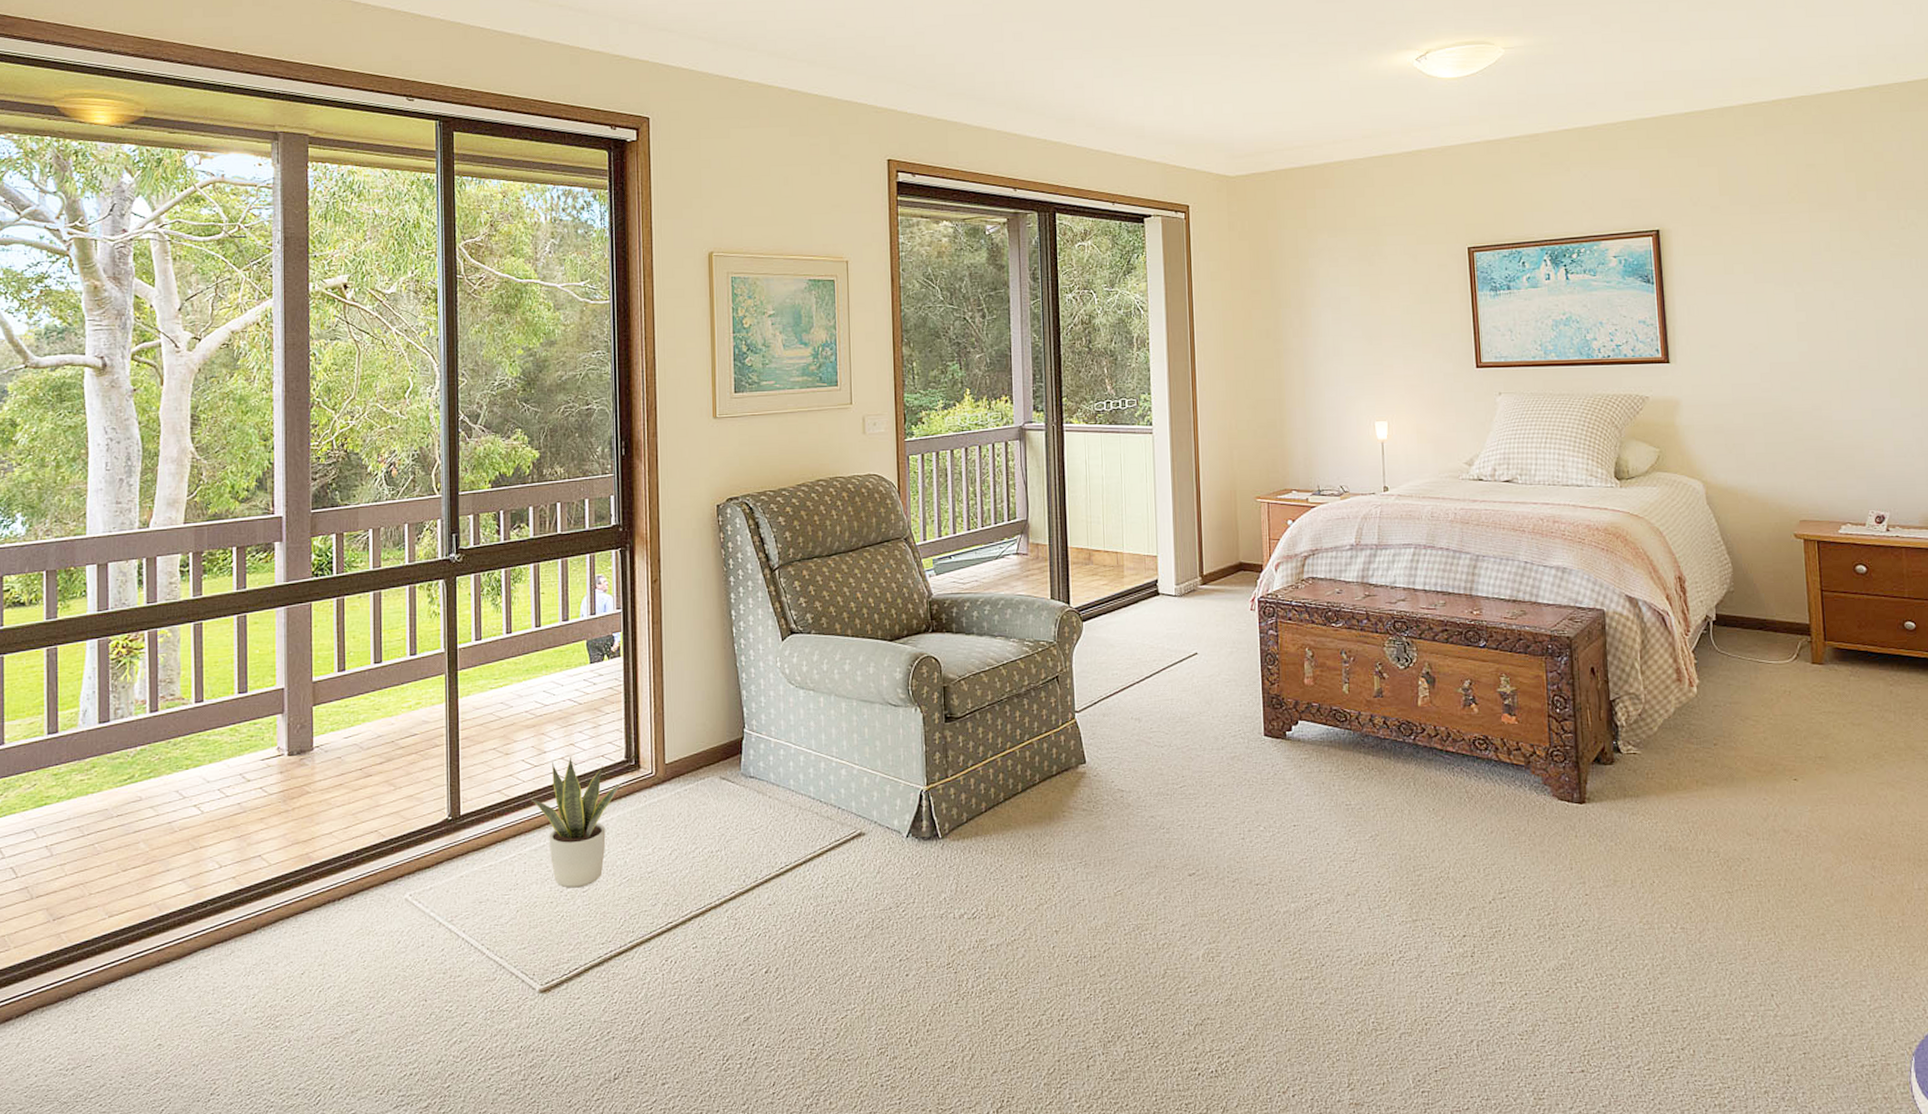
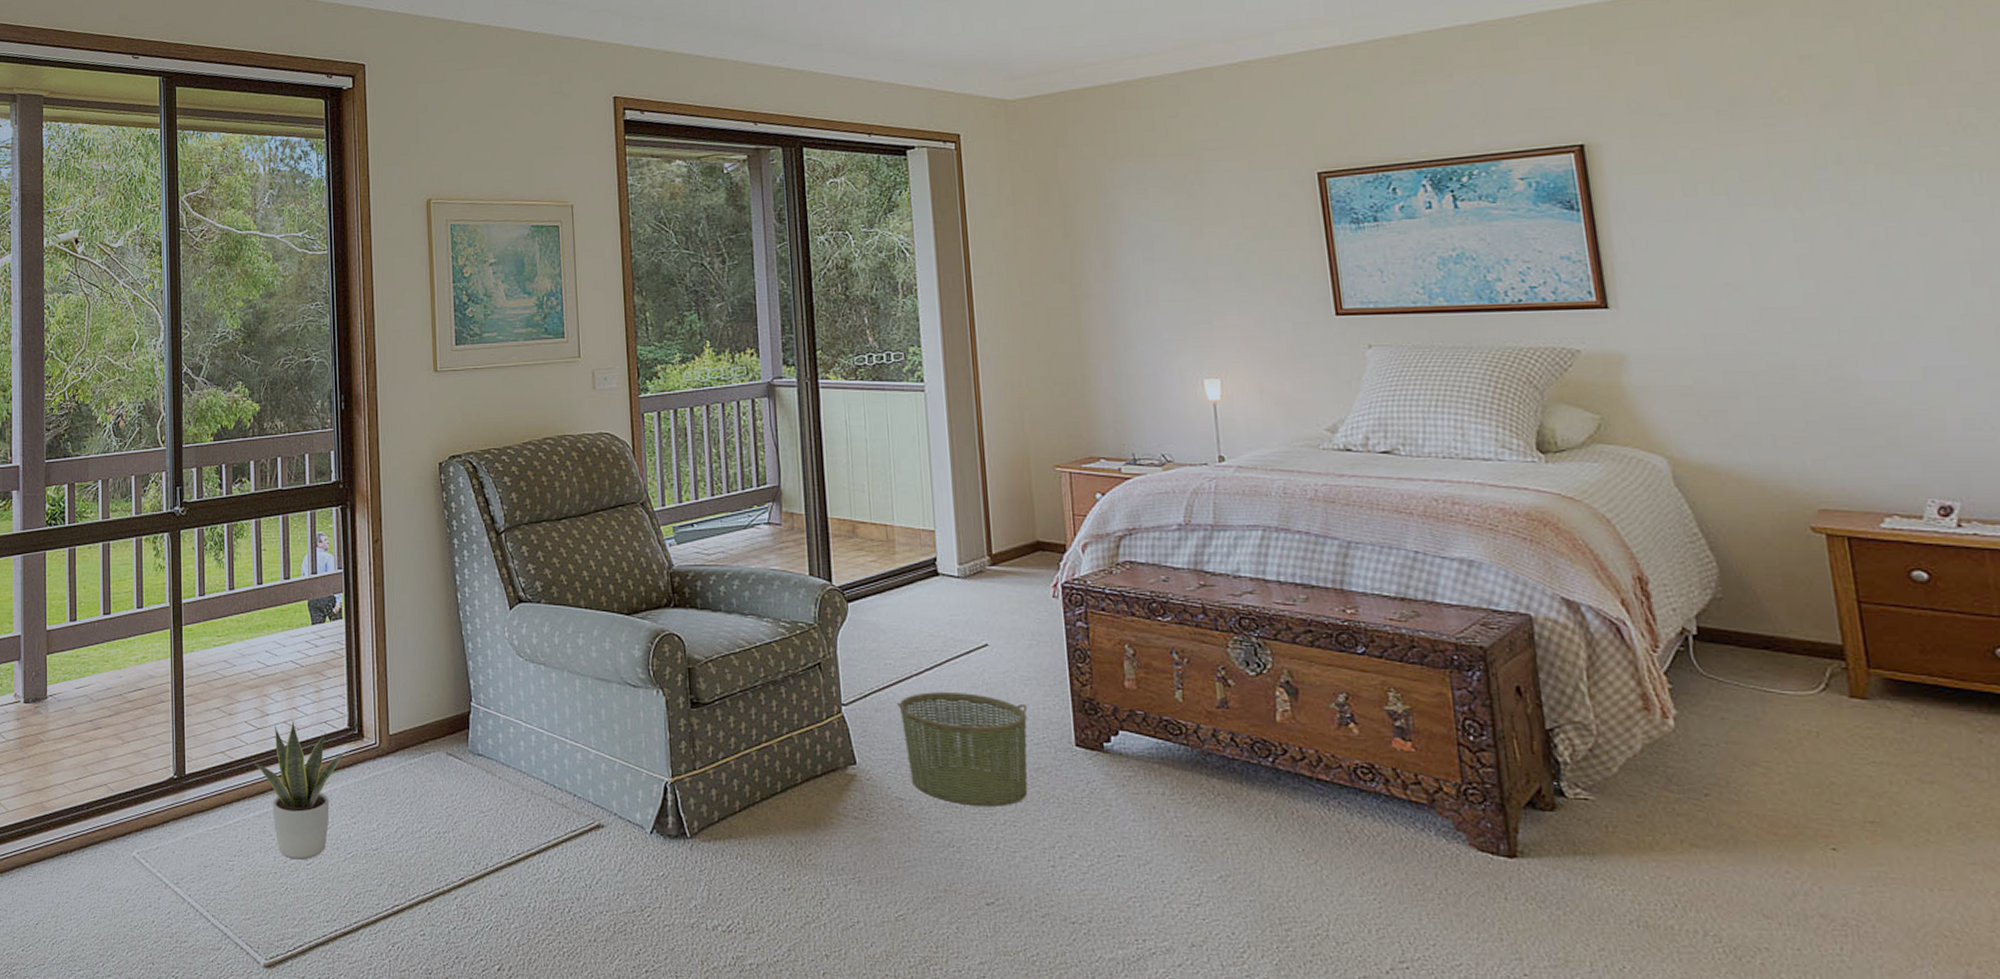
basket: none [1122,696,1227,792] -> present [897,692,1028,806]

